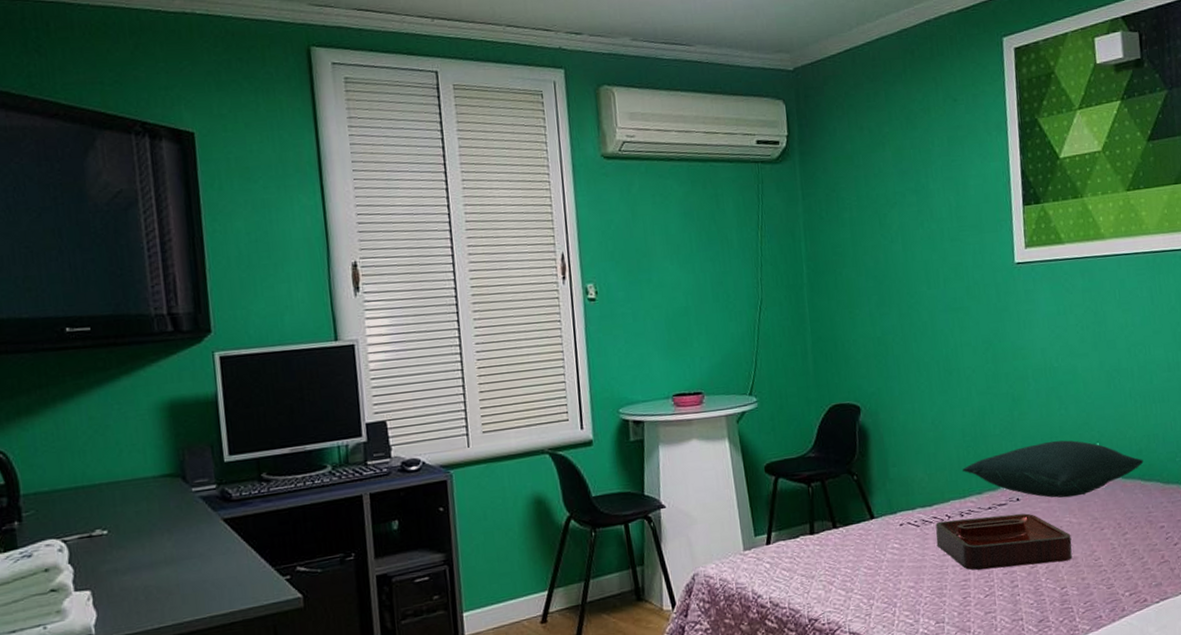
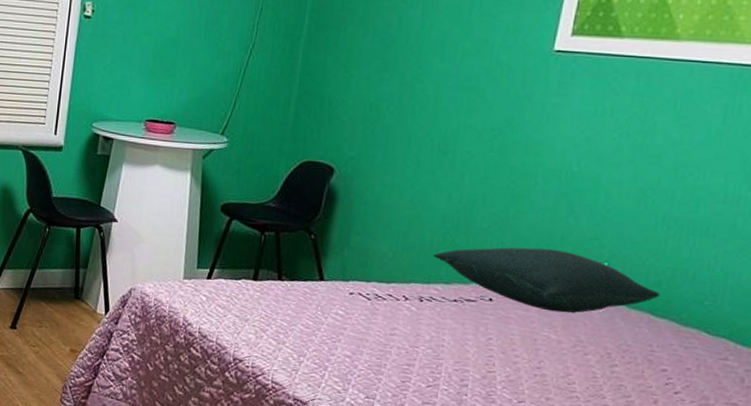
decorative tray: present [935,513,1072,570] -> none [385,300,545,376]

